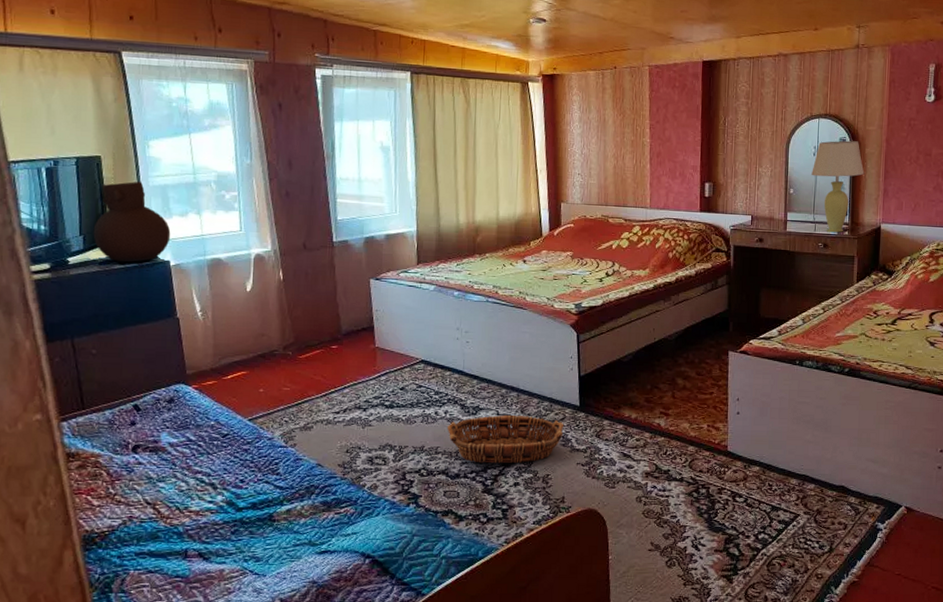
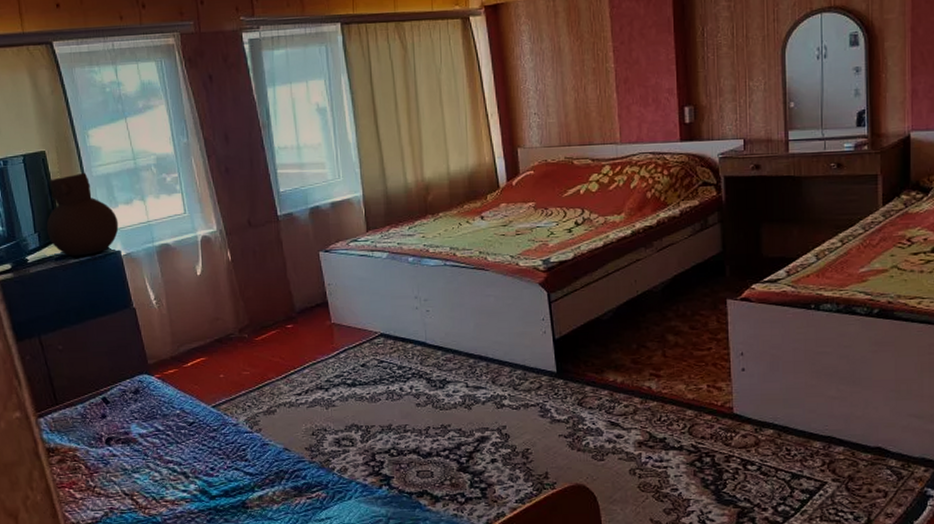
basket: present [448,414,564,464] -> none [415,386,541,440]
table lamp: present [811,140,865,233] -> none [816,35,885,150]

